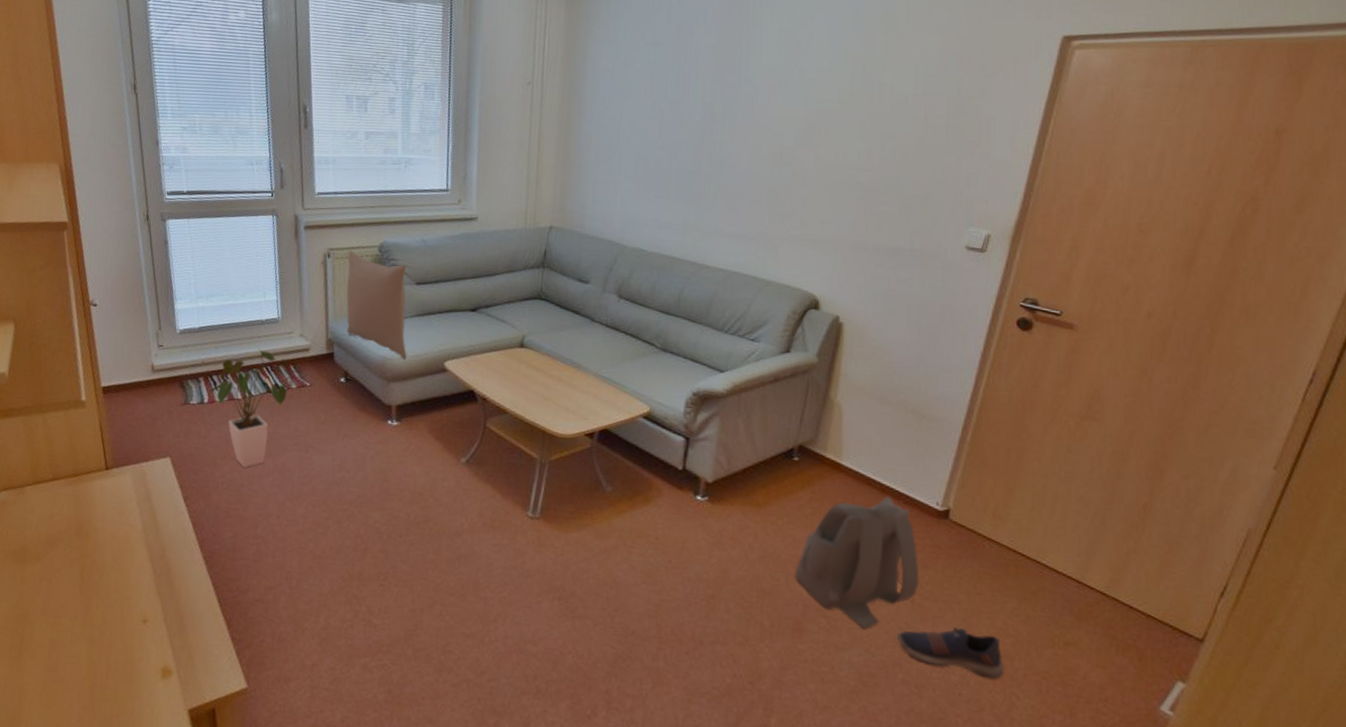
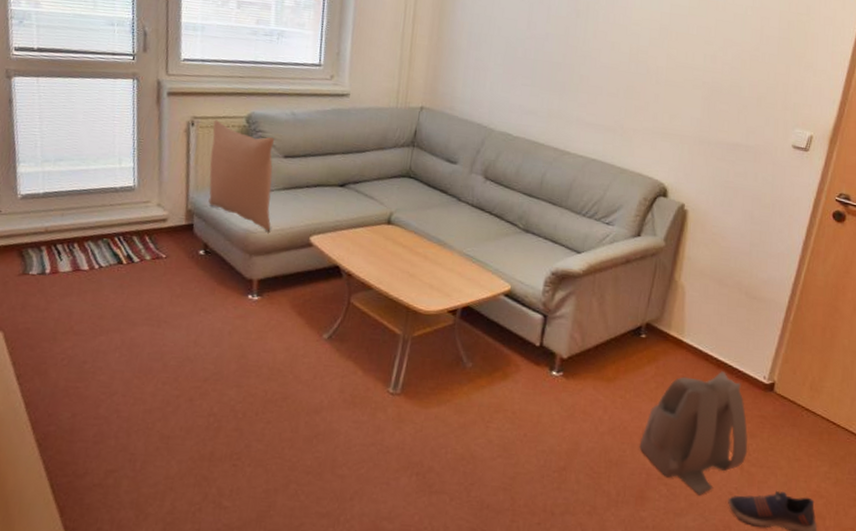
house plant: present [209,349,288,468] -> none [52,218,141,344]

